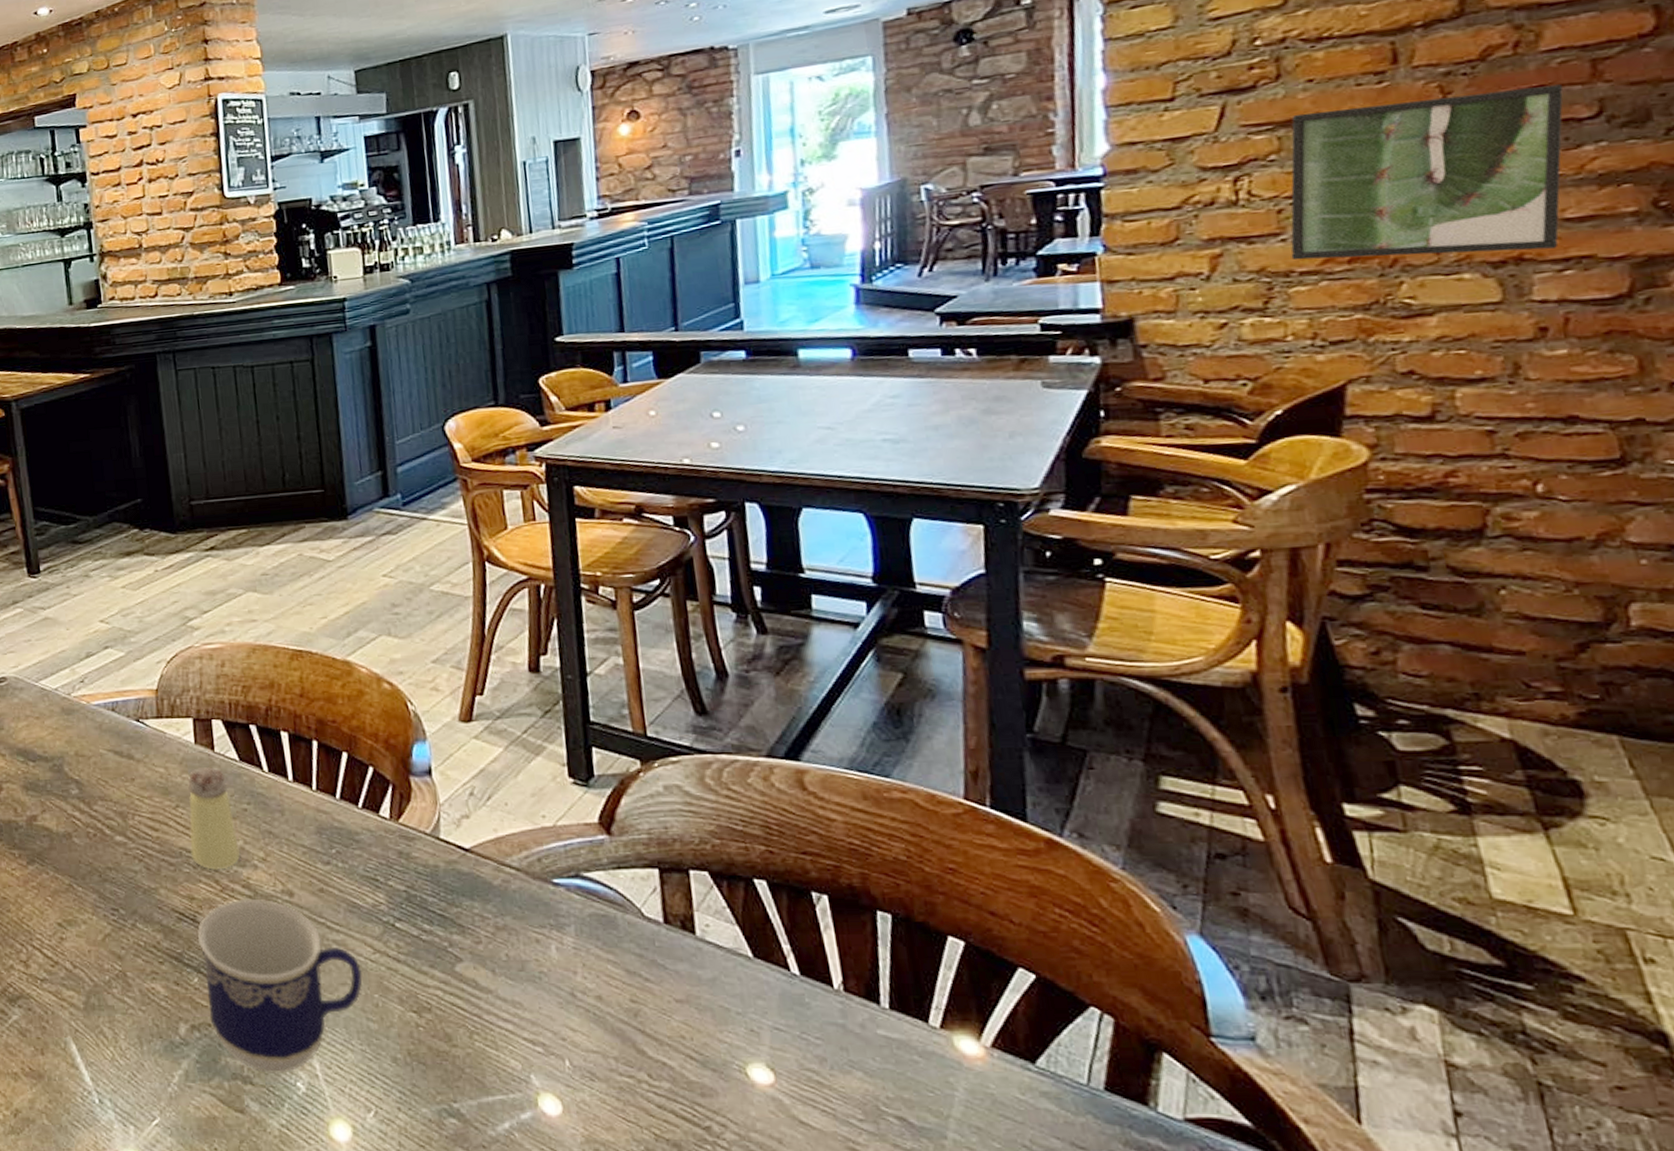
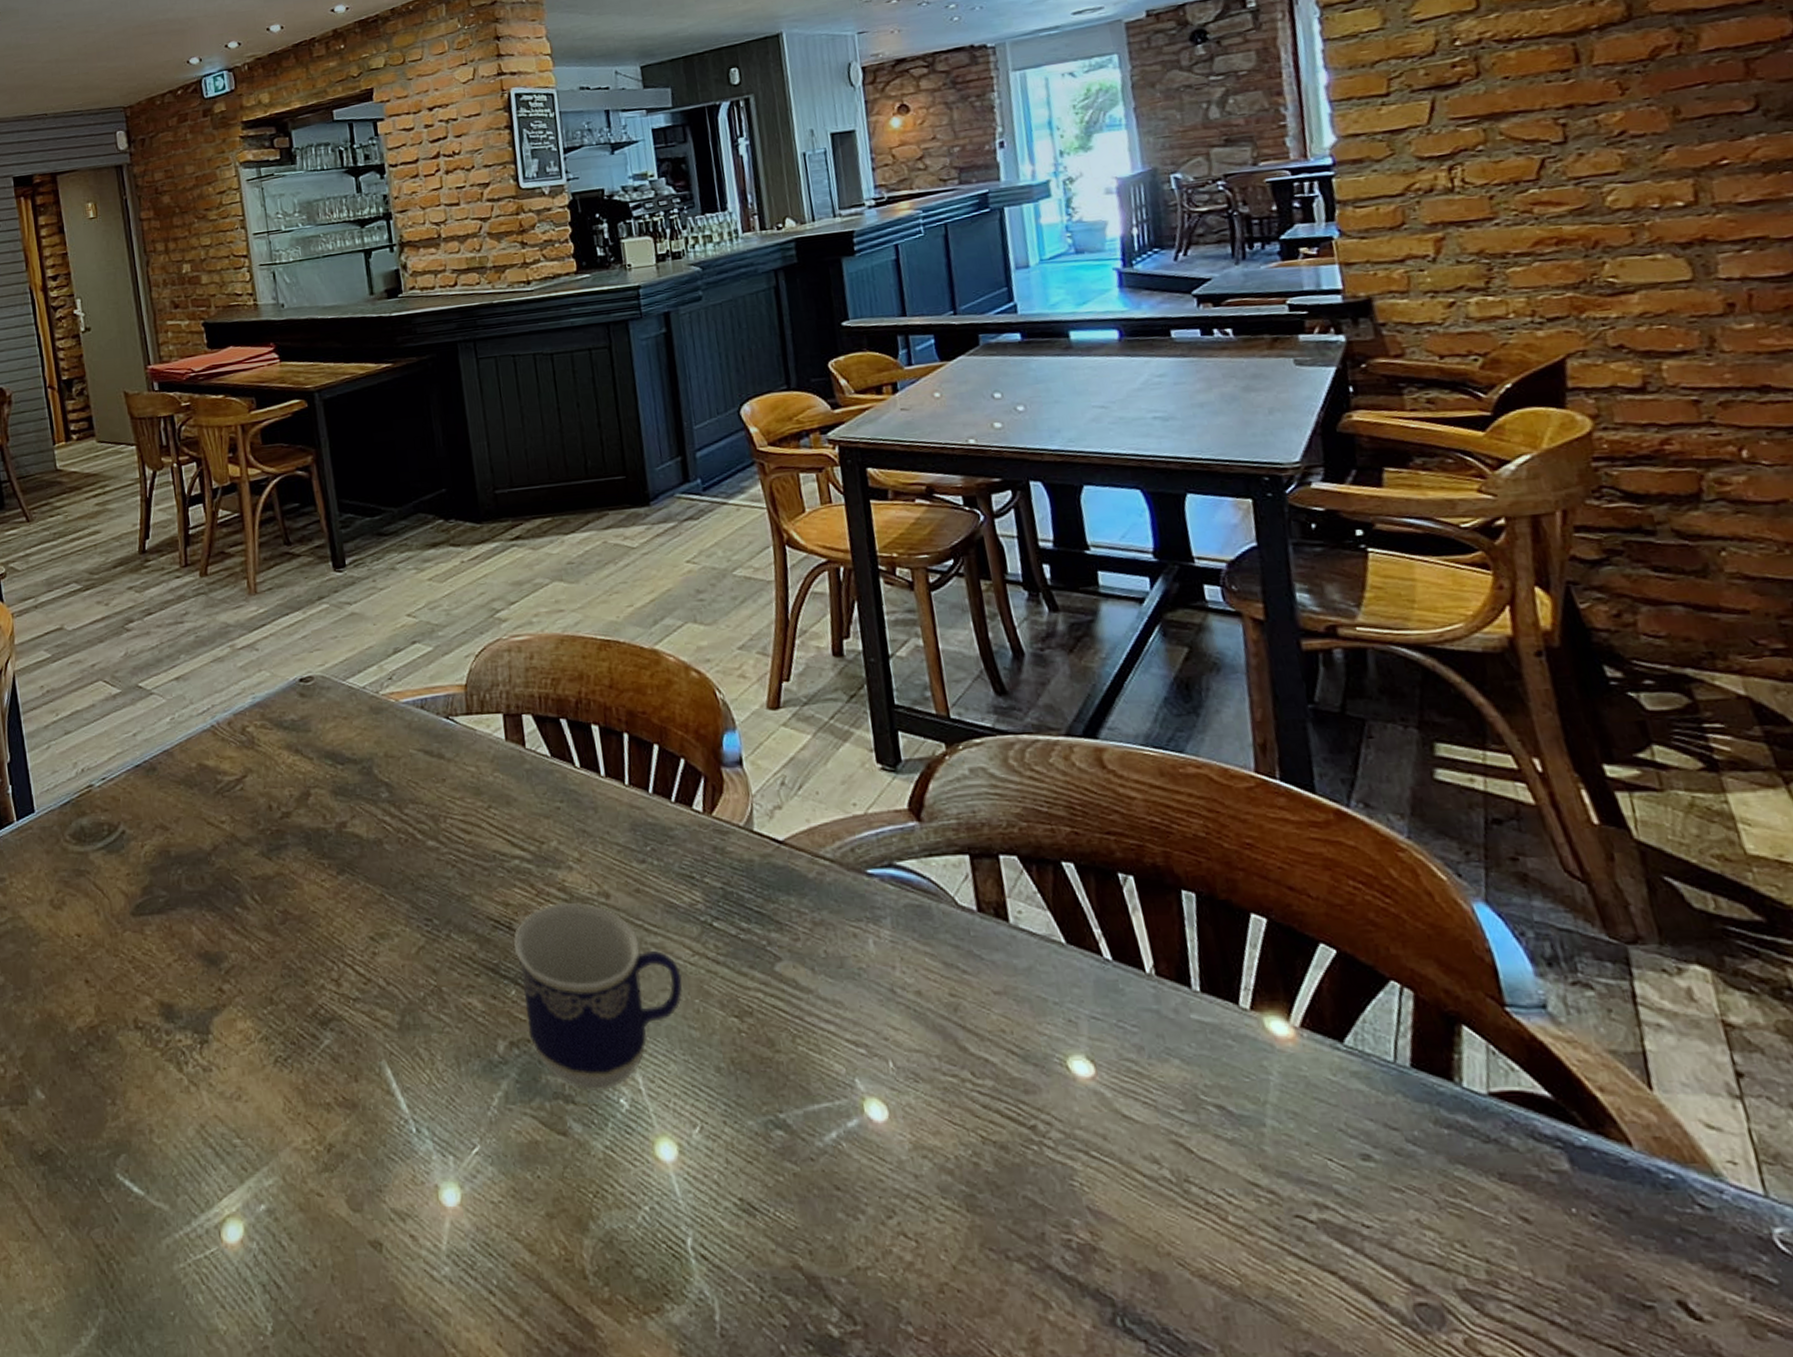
saltshaker: present [187,767,240,870] -> none [499,764,554,874]
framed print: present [1290,84,1564,261] -> none [1493,81,1735,243]

